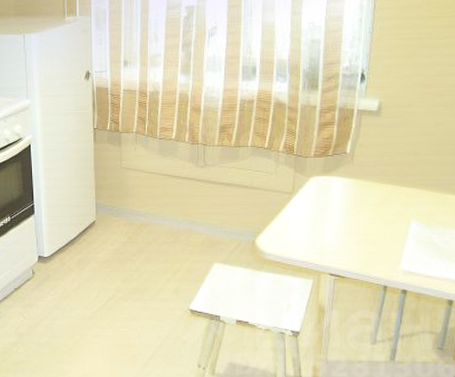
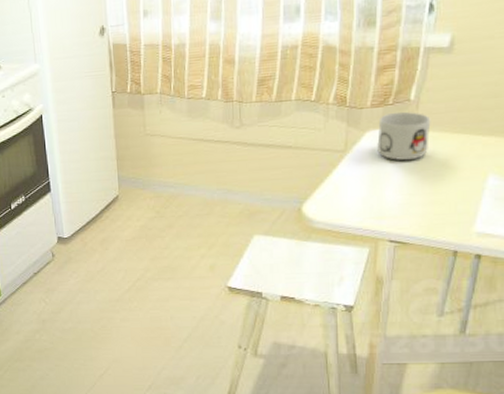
mug: none [319,162,364,205] -> present [377,111,431,161]

